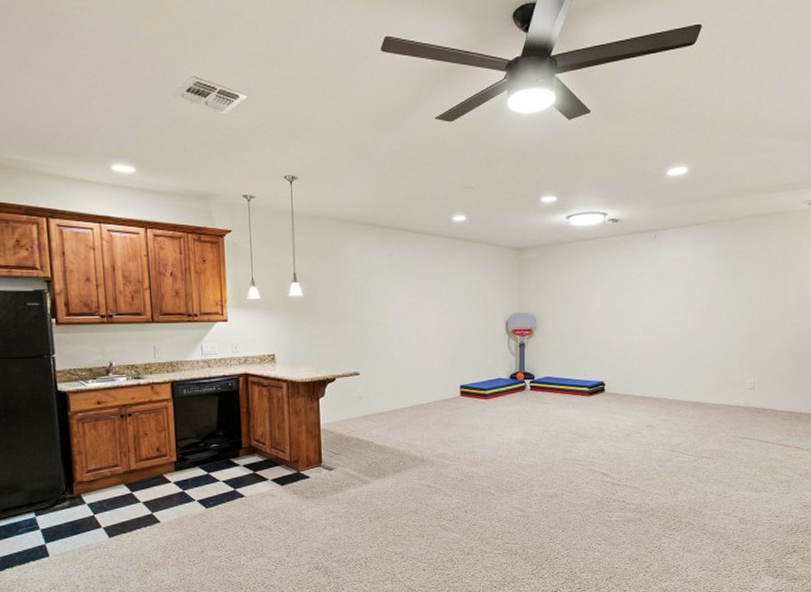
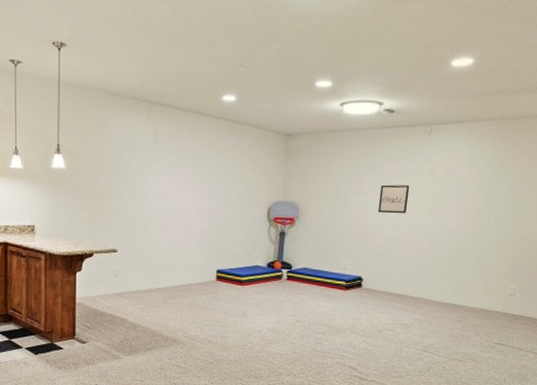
wall art: none [613,290,641,318] -> present [378,184,410,214]

